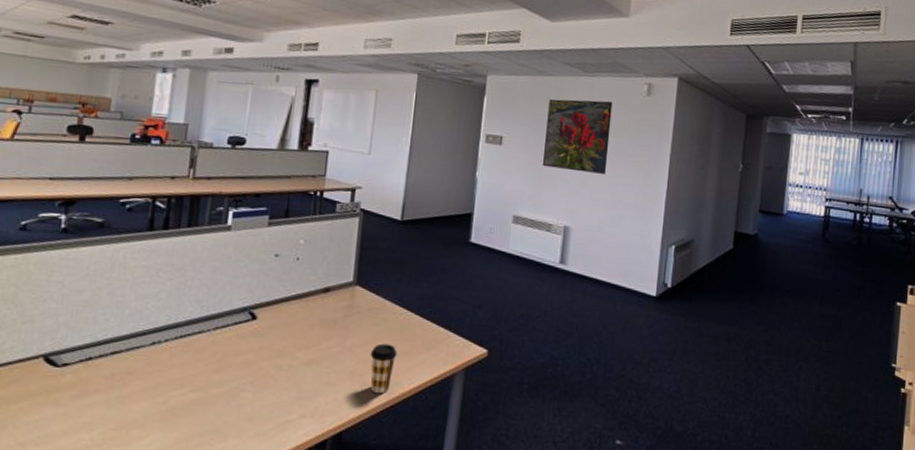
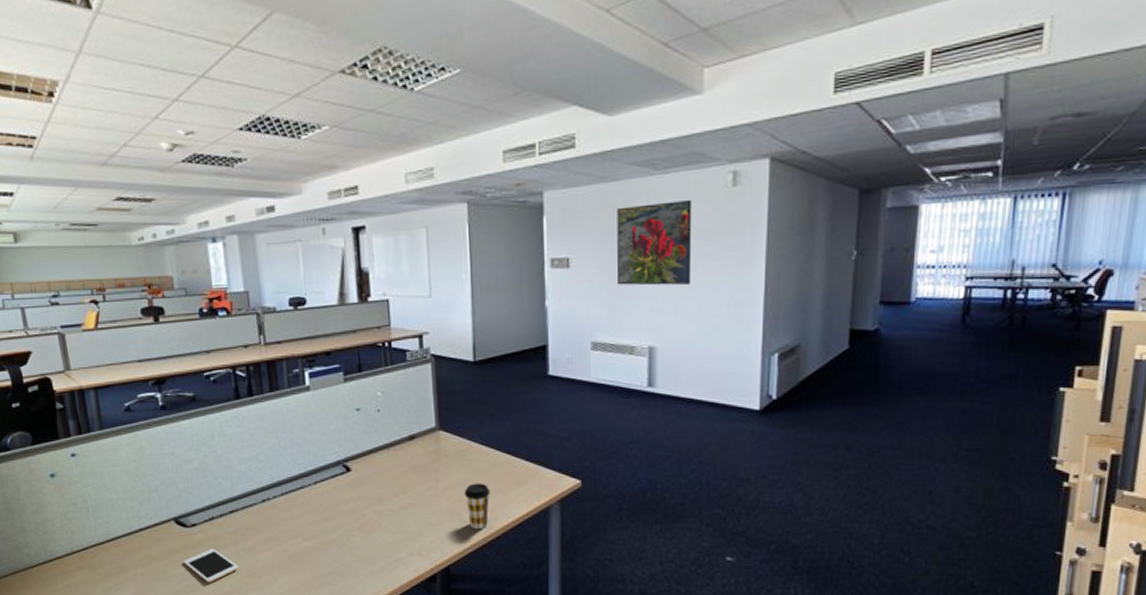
cell phone: none [42,393,107,434] -> present [184,548,239,583]

